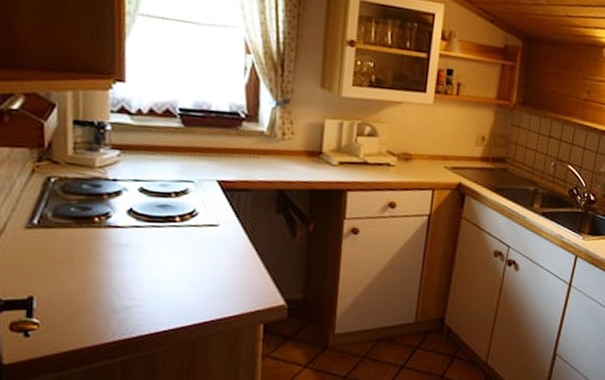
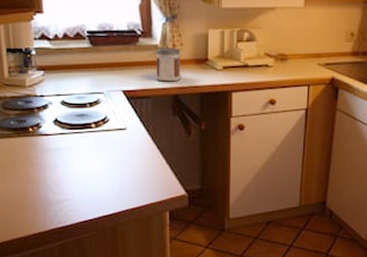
jar: none [259,135,291,175] -> present [156,48,181,82]

